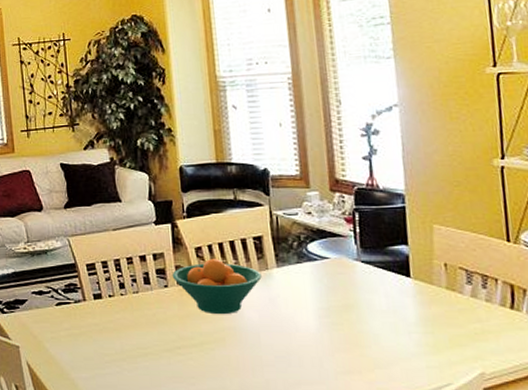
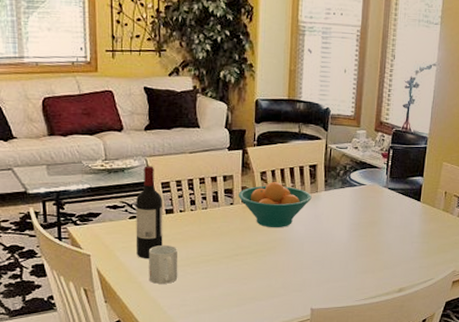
wine bottle: none [61,246,94,352] -> present [136,166,163,259]
mug: none [79,335,114,382] -> present [149,244,178,284]

